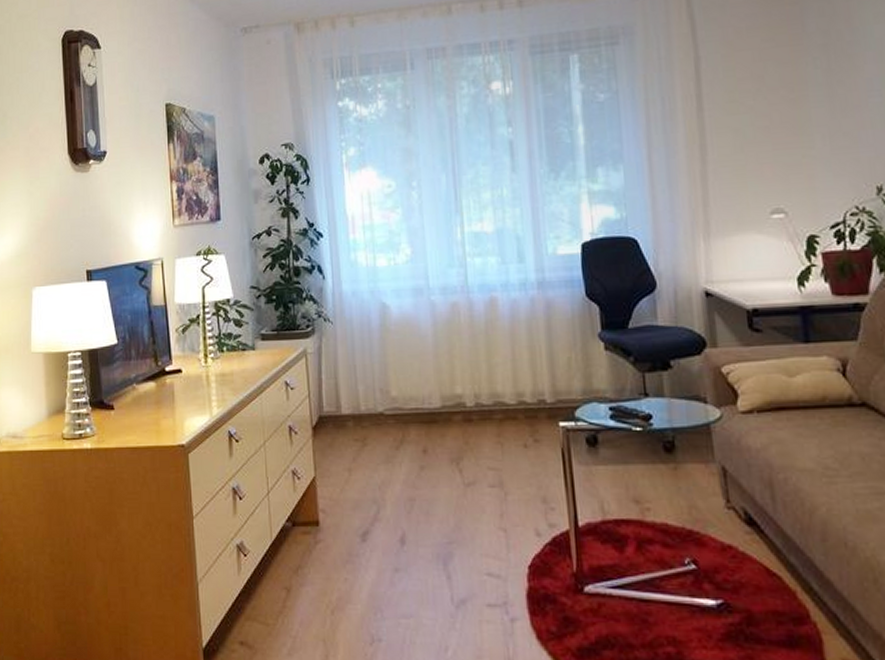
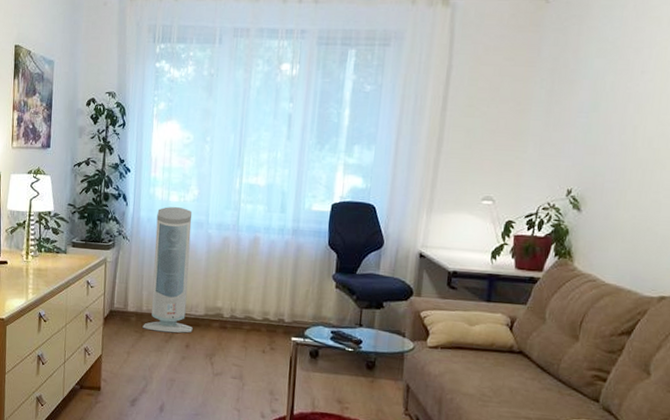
air purifier: none [363,273,429,437] -> present [142,207,193,333]

